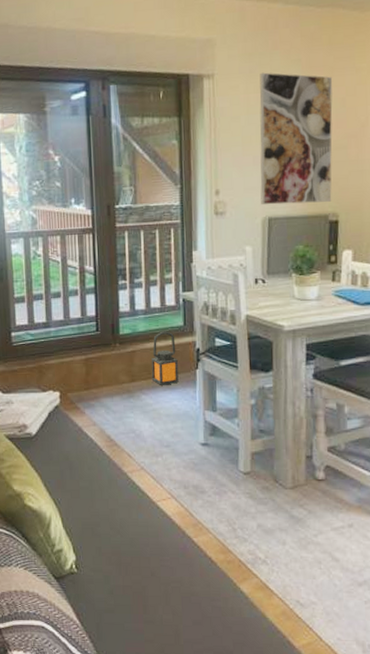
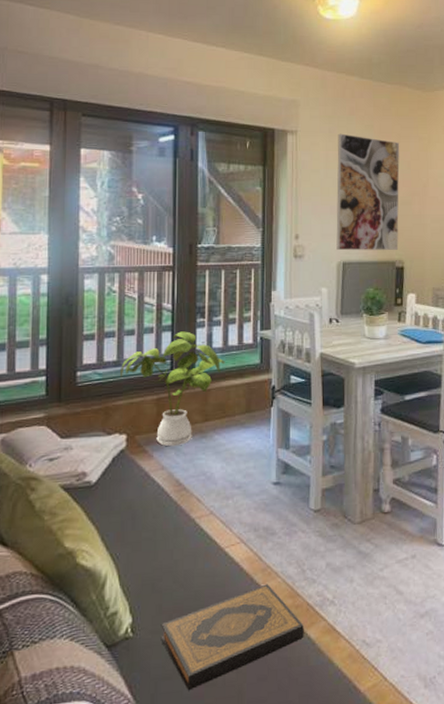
house plant: none [49,293,149,405] -> present [119,331,225,447]
hardback book: none [101,538,237,625] -> present [161,584,304,691]
lantern: present [151,331,179,385] -> none [227,369,253,424]

